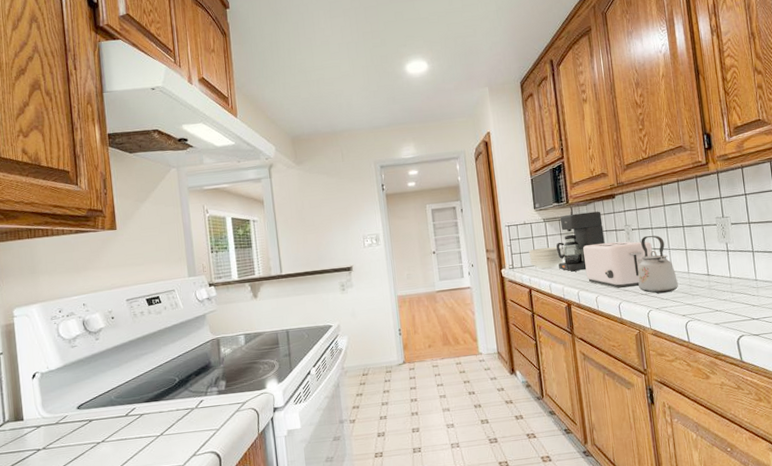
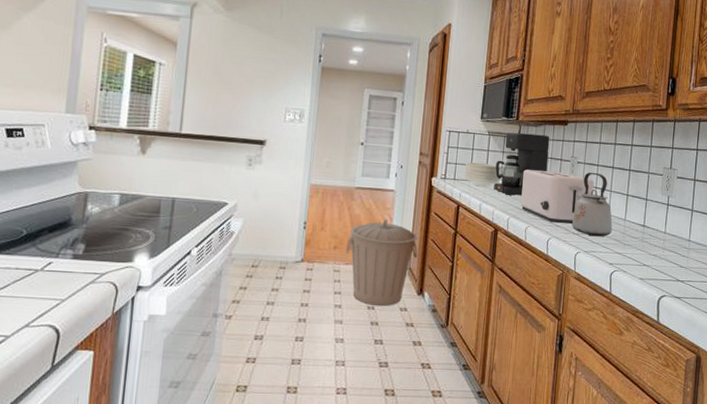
trash can: none [439,313,503,391] -> present [346,218,418,307]

